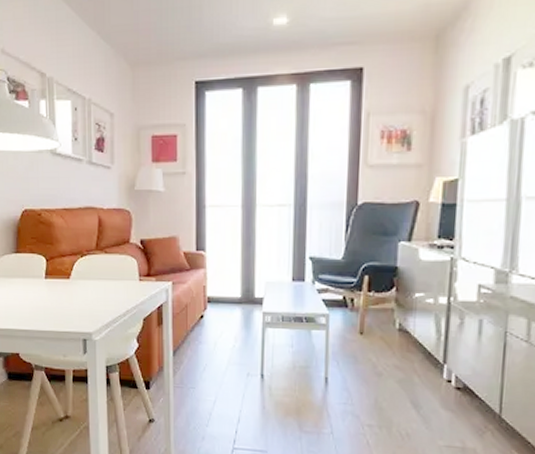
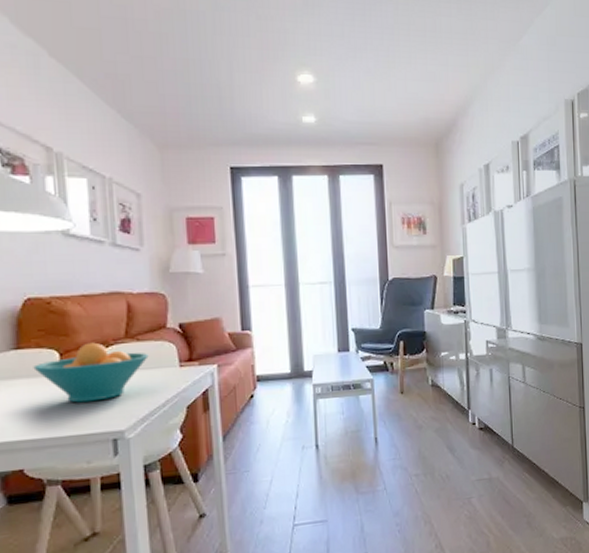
fruit bowl: none [27,251,114,304] -> present [33,342,149,403]

